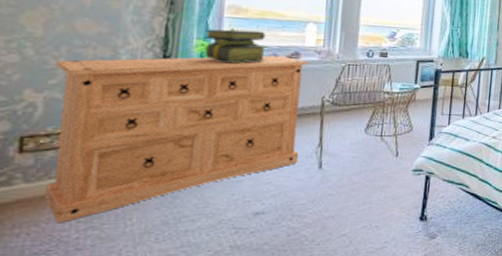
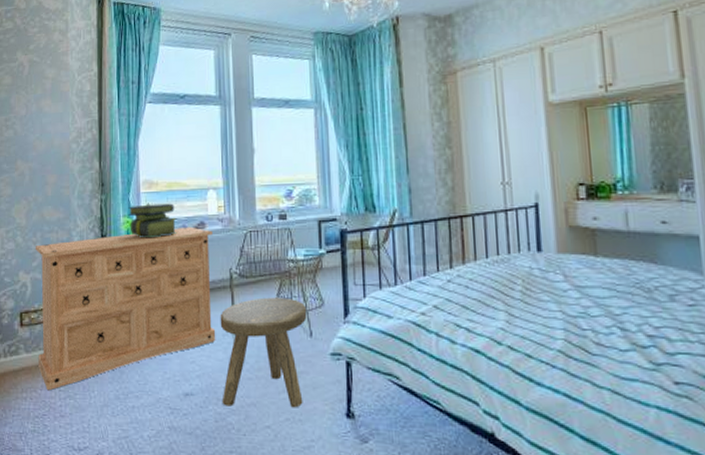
stool: none [297,123,396,221] -> present [220,297,307,408]

